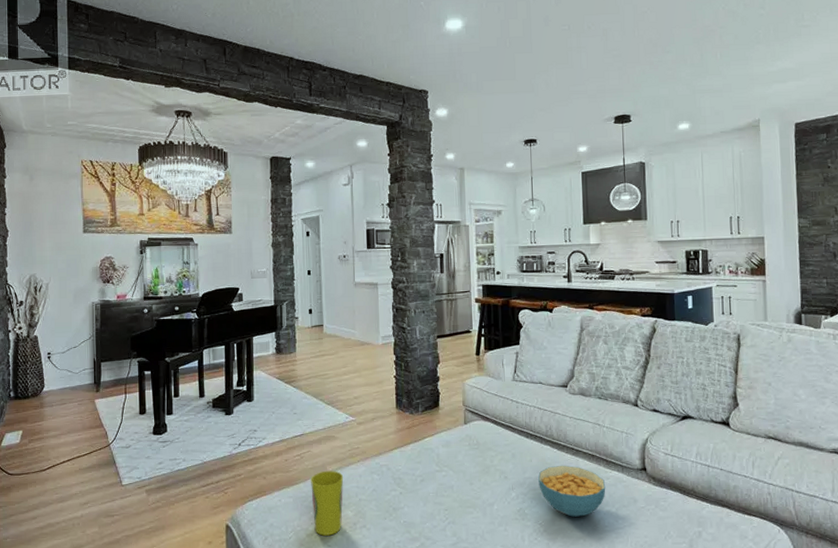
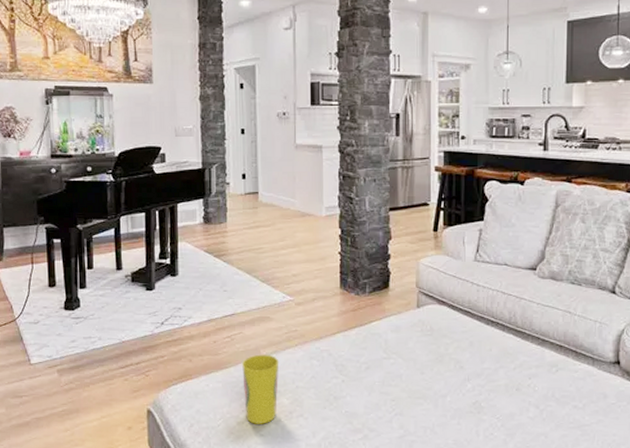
cereal bowl: present [538,465,606,517] -> none [498,355,573,412]

